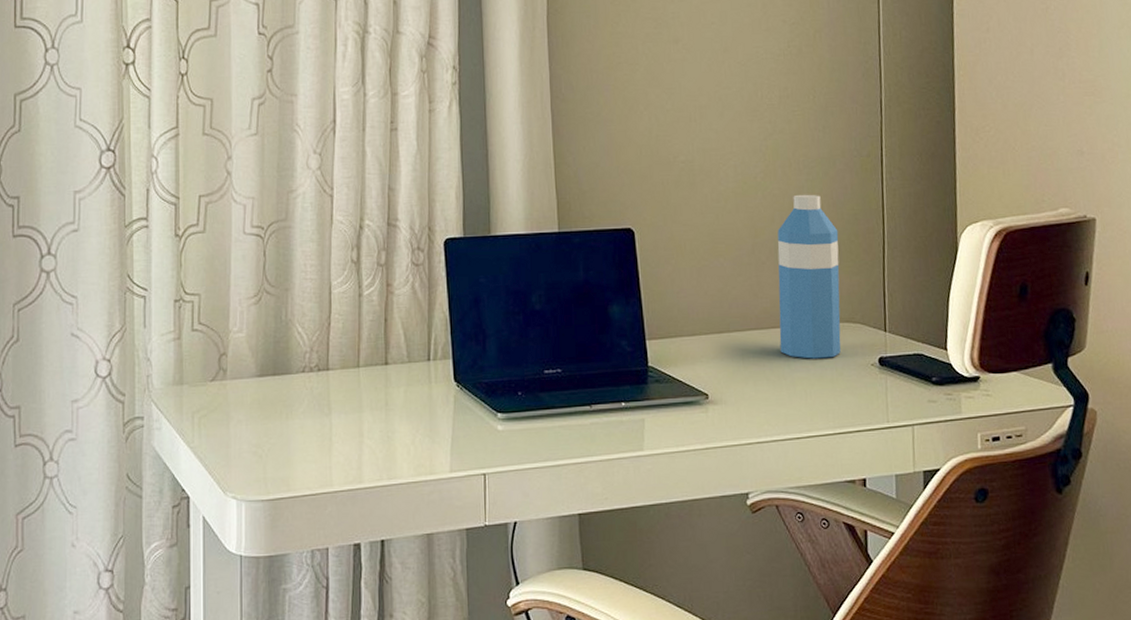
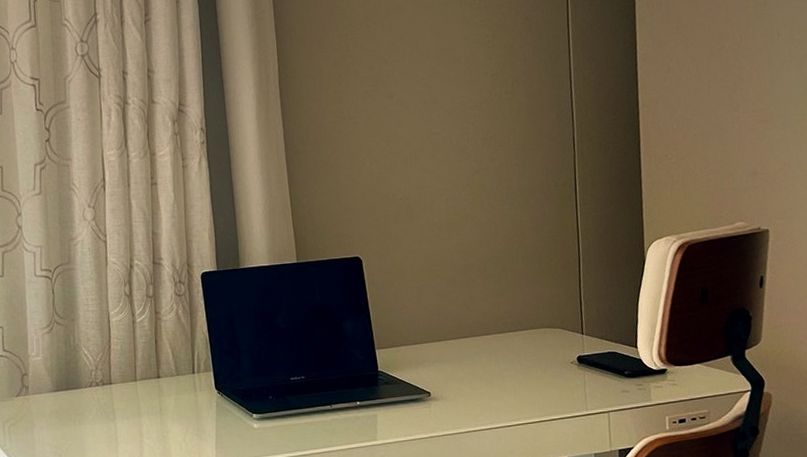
water bottle: present [777,194,841,359] -> none [485,221,544,360]

